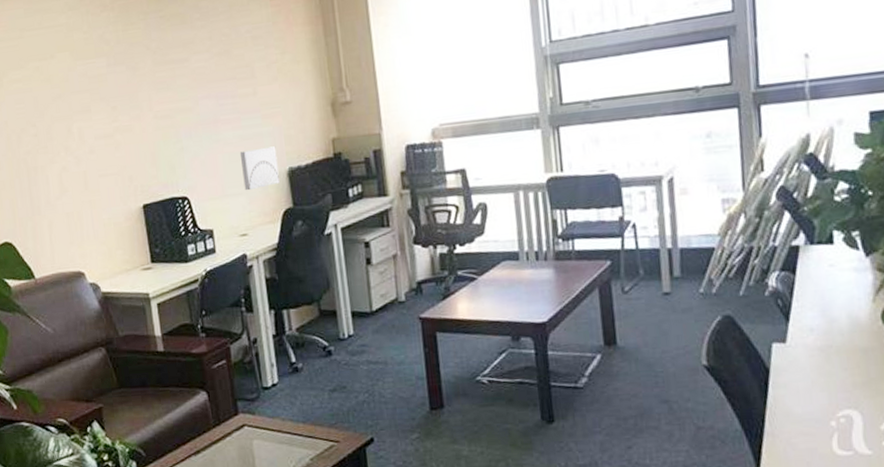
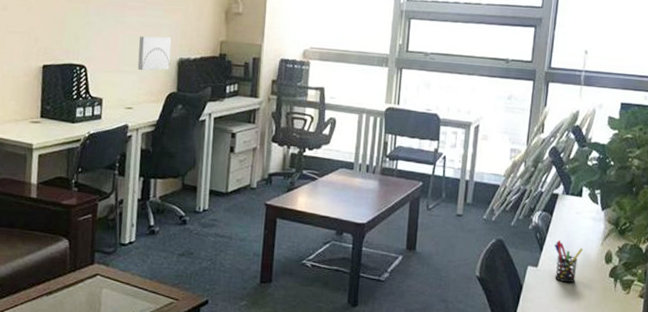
pen holder: none [804,304,847,357] -> present [554,240,583,283]

